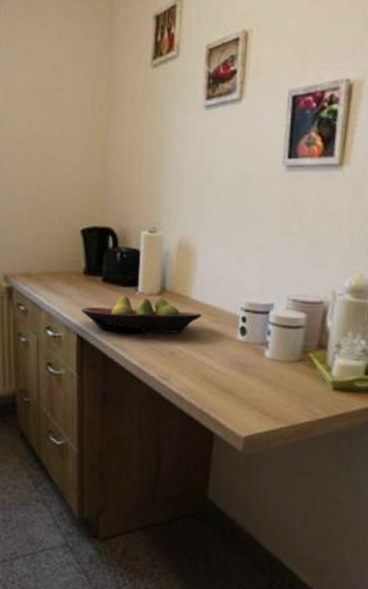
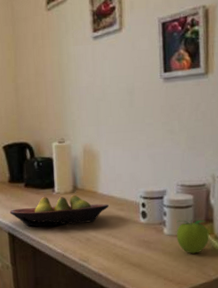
fruit: none [279,342,320,385] -> present [176,219,209,254]

